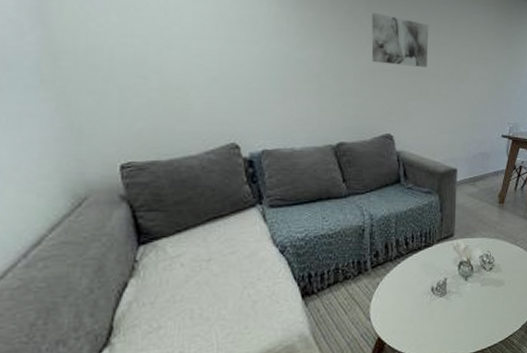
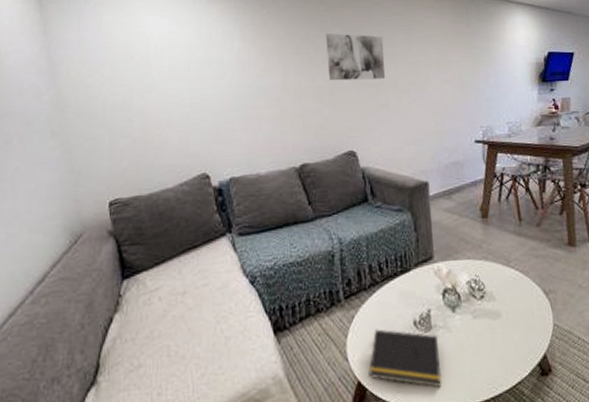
notepad: none [388,294,451,340] -> present [368,329,442,387]

